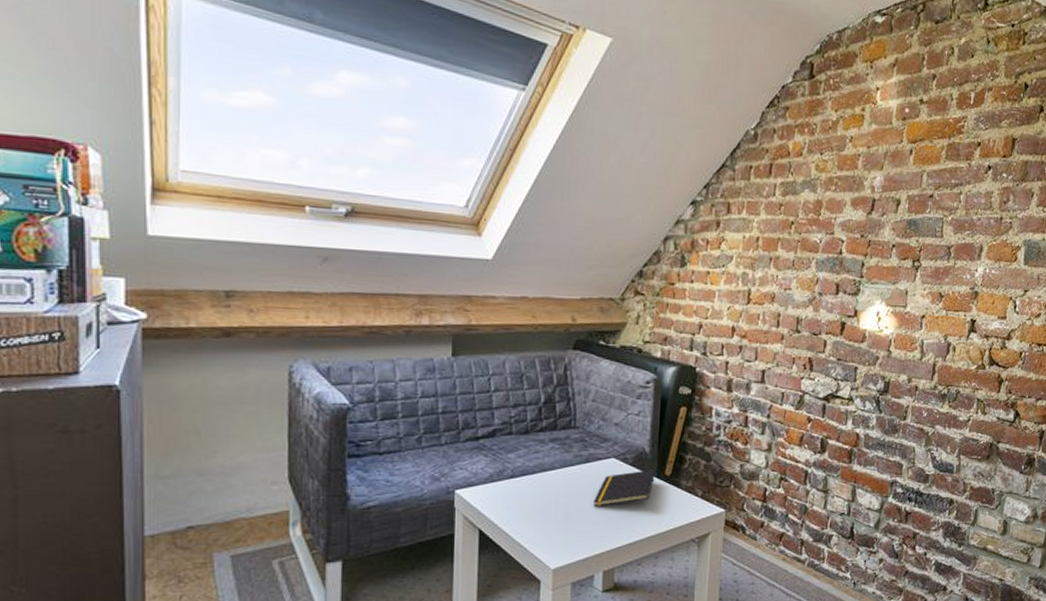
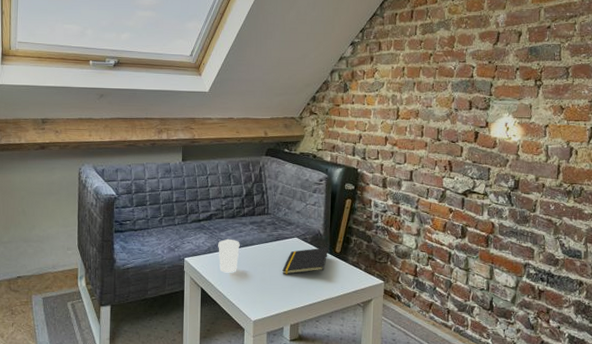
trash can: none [504,462,536,508] -> present [218,238,240,273]

